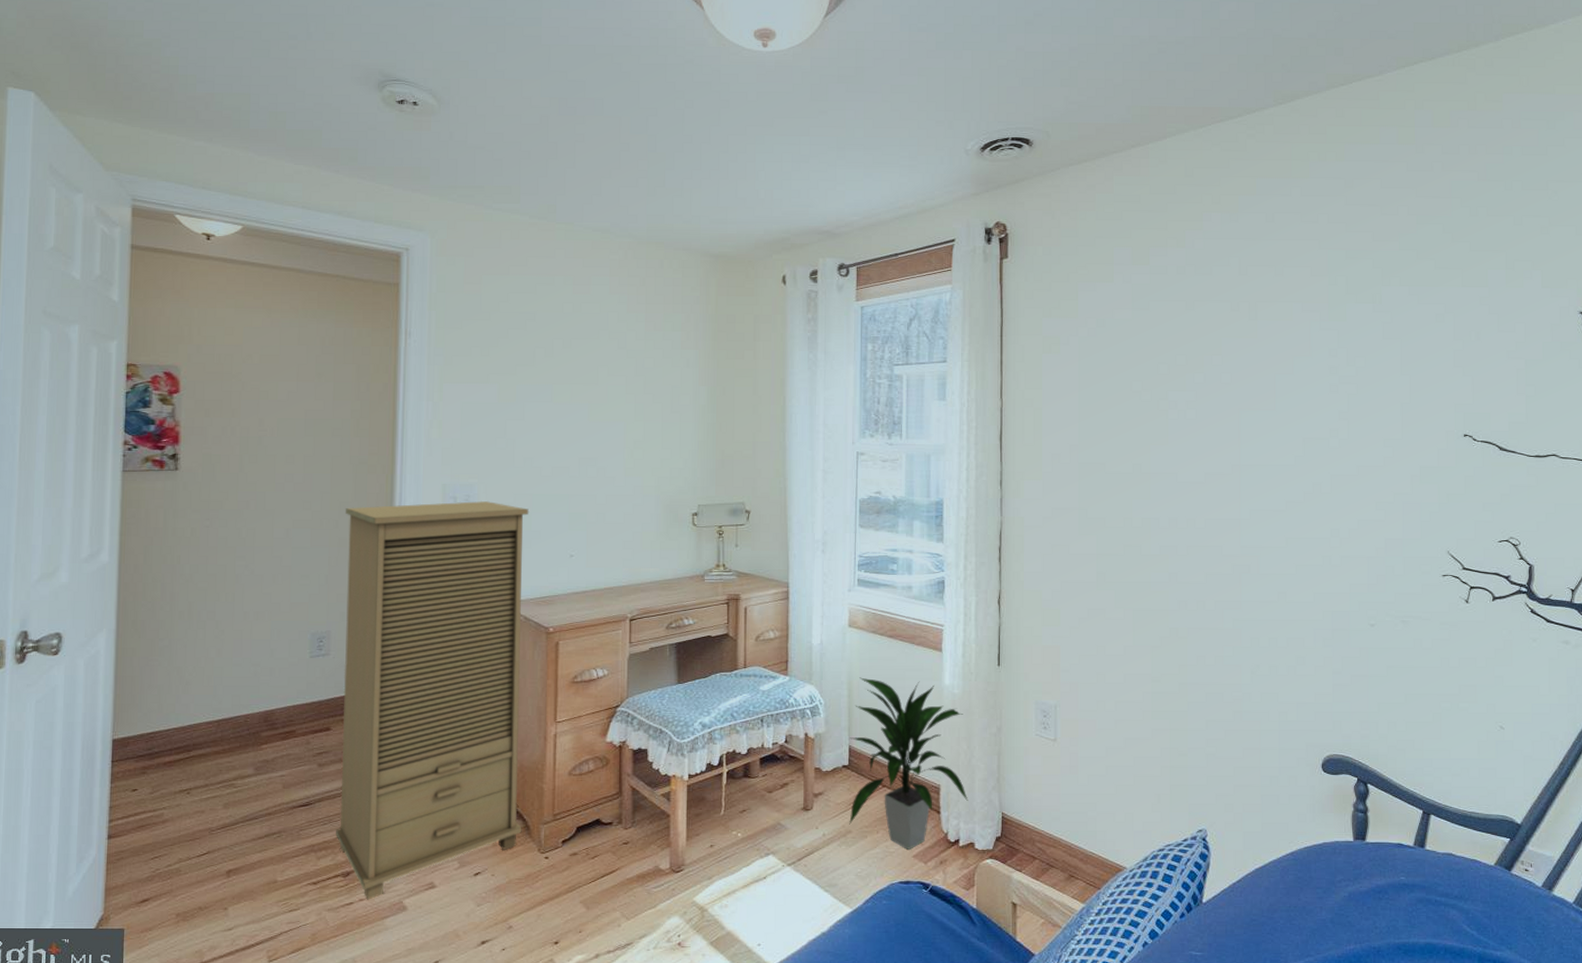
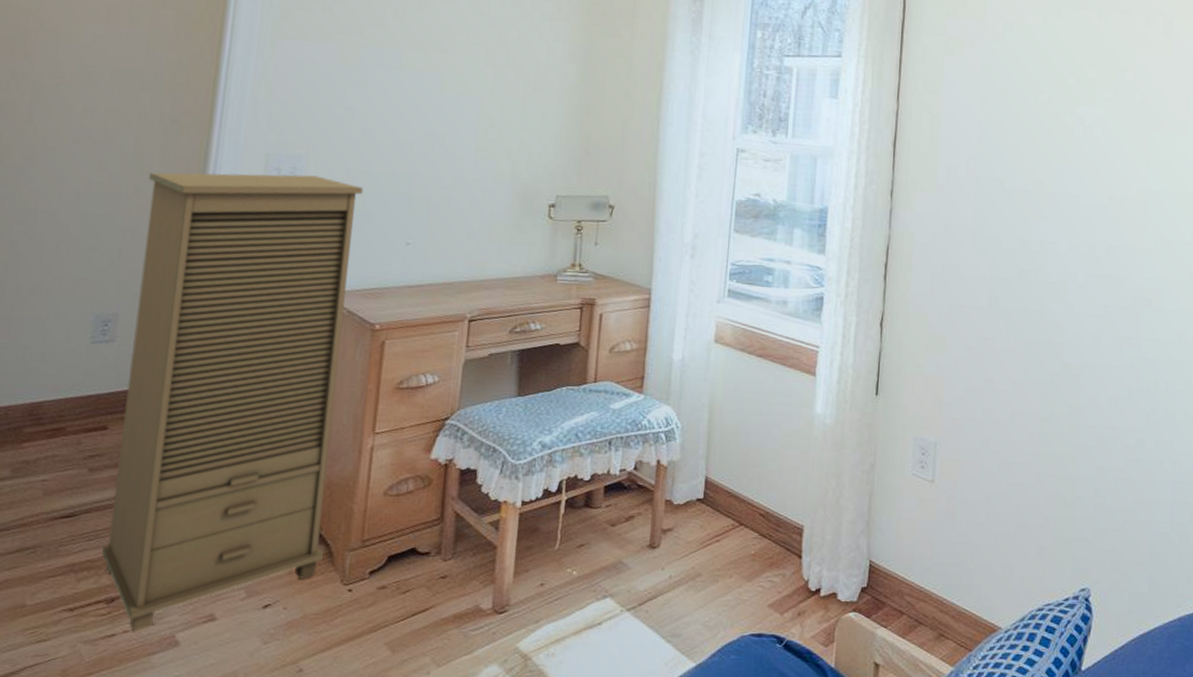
indoor plant: present [849,677,969,850] -> none [699,400,834,598]

